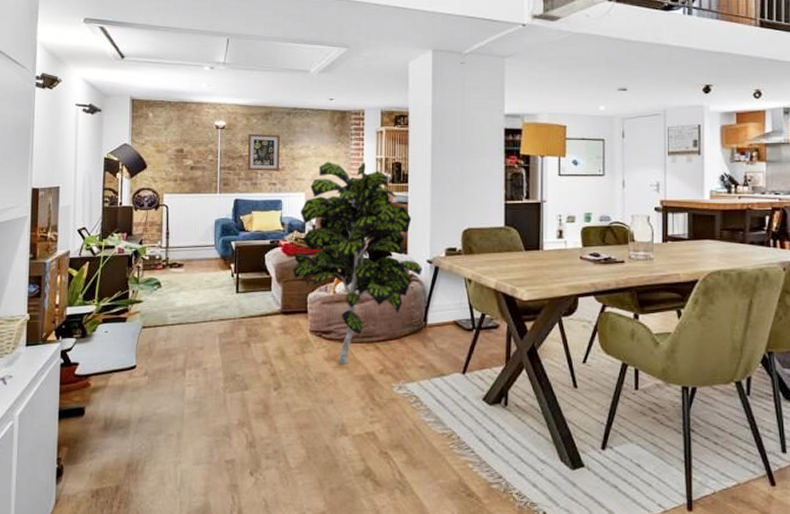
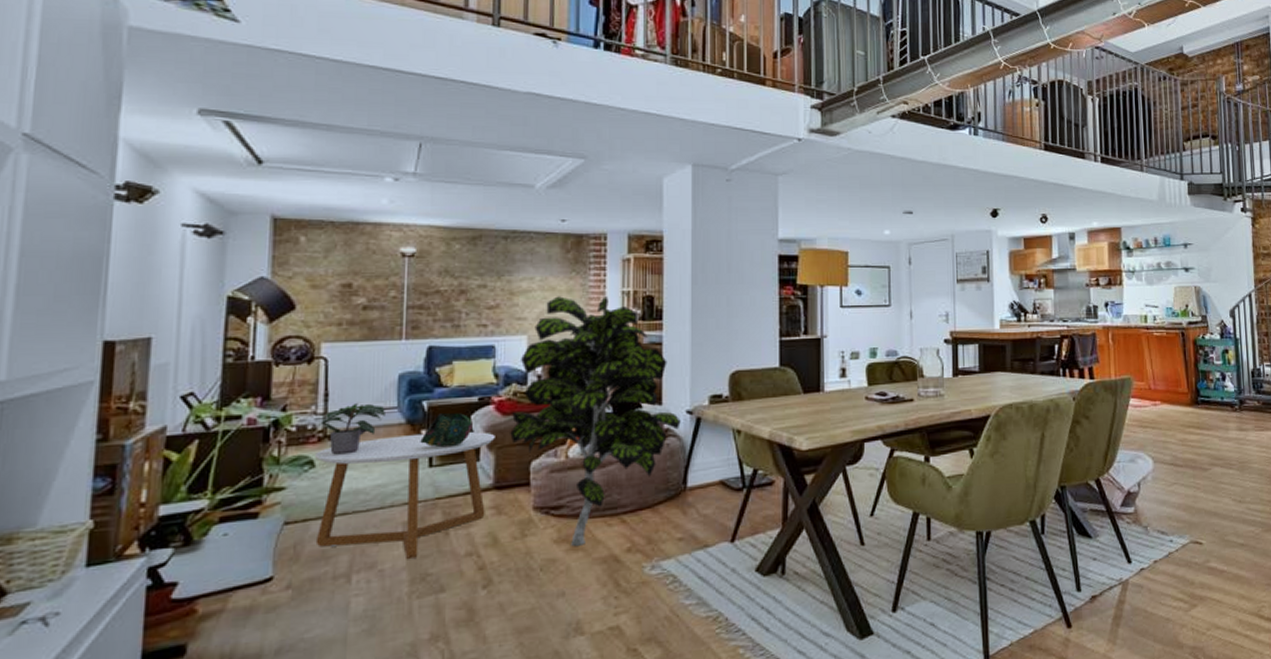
coffee table: none [161,266,282,363] -> present [315,432,495,560]
potted plant: none [163,241,206,279] -> present [319,403,385,455]
decorative bowl: none [230,252,266,279] -> present [420,413,473,448]
wall art: present [247,133,281,171] -> none [446,262,494,310]

